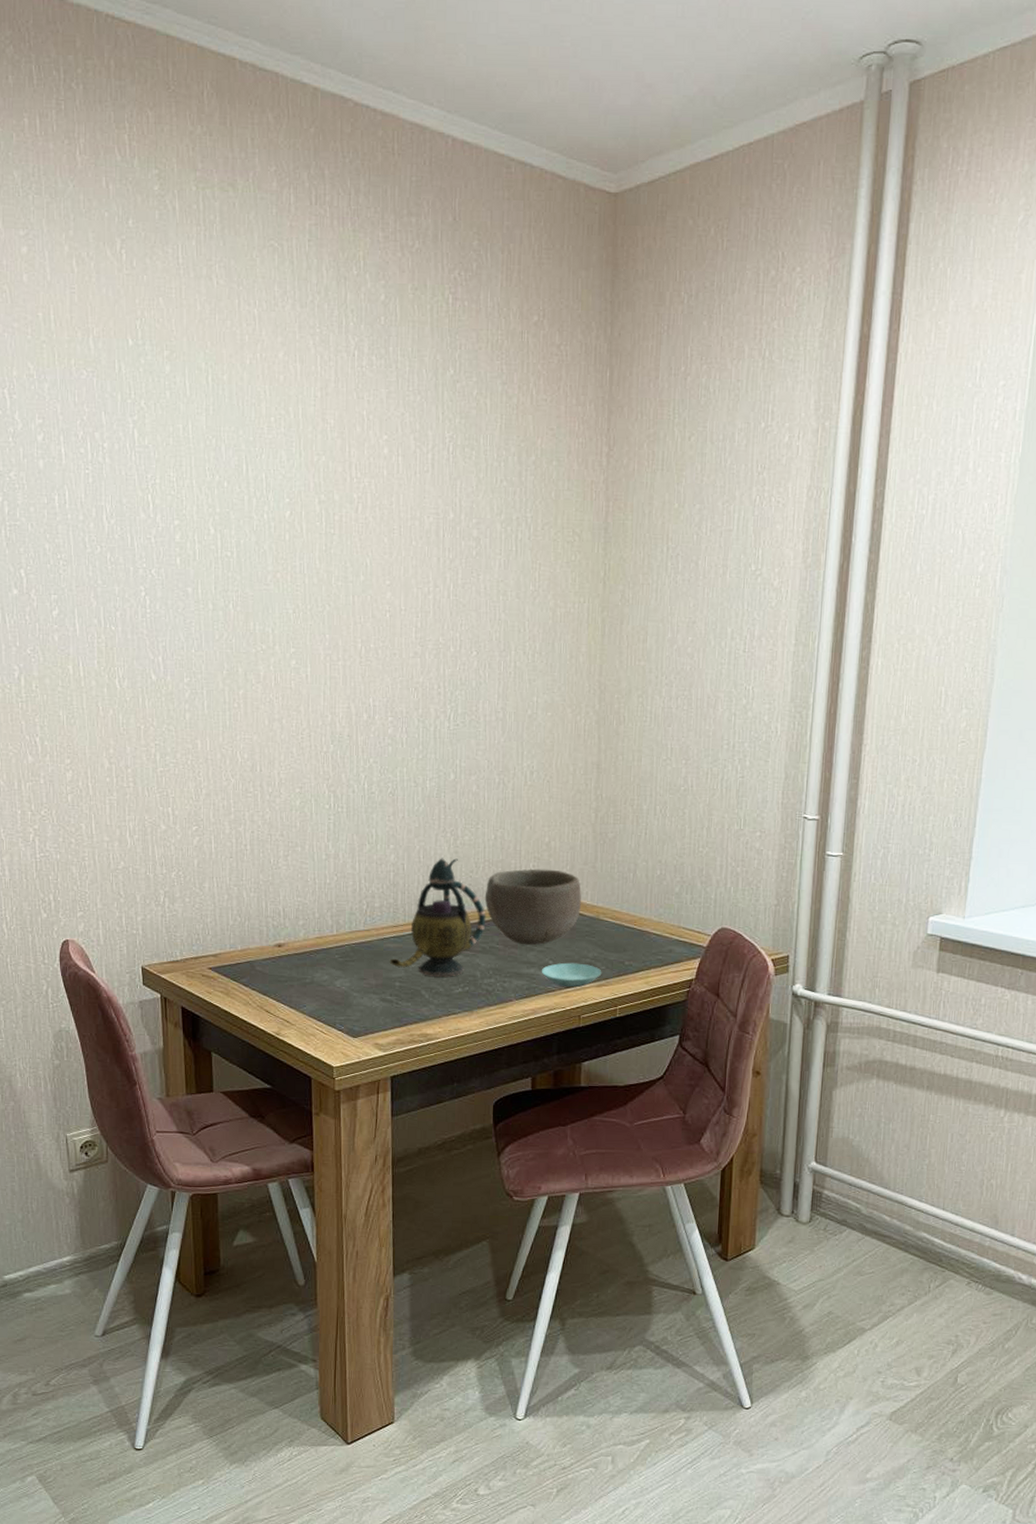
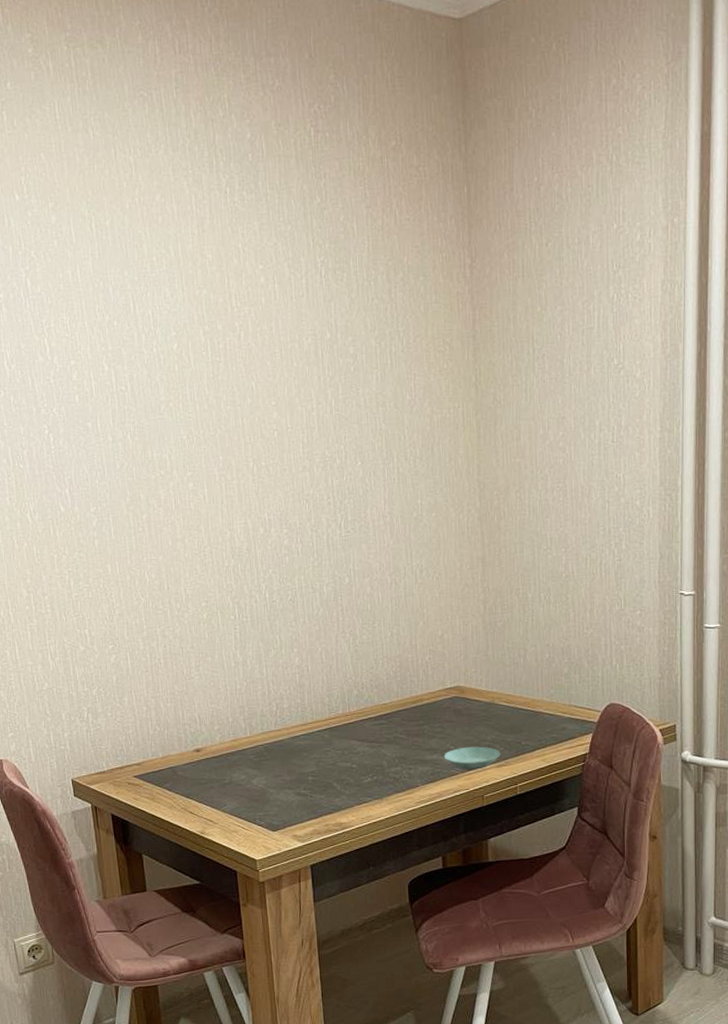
teapot: present [389,858,486,977] -> none [301,657,389,769]
bowl: present [484,869,581,946] -> none [385,660,477,733]

